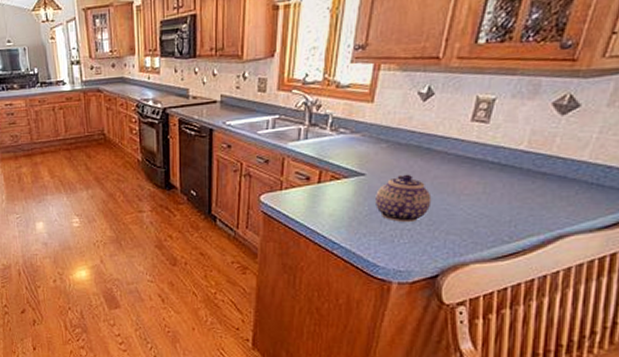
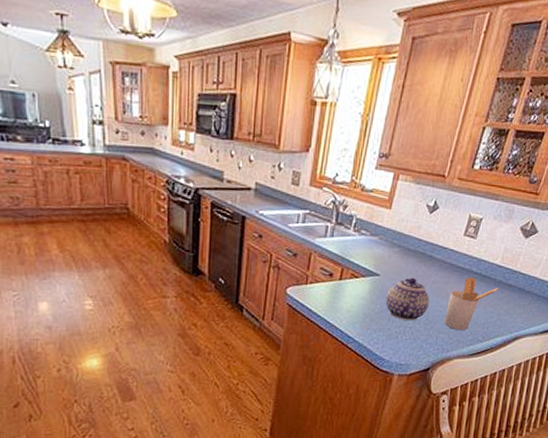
utensil holder: none [453,168,526,231] -> present [444,277,498,331]

